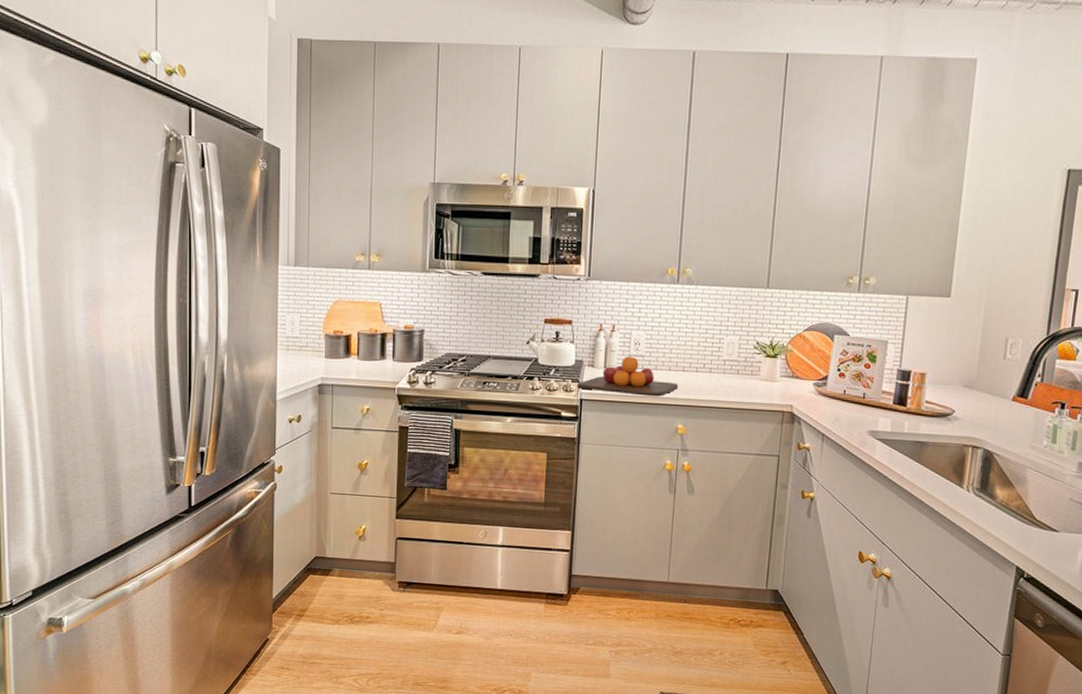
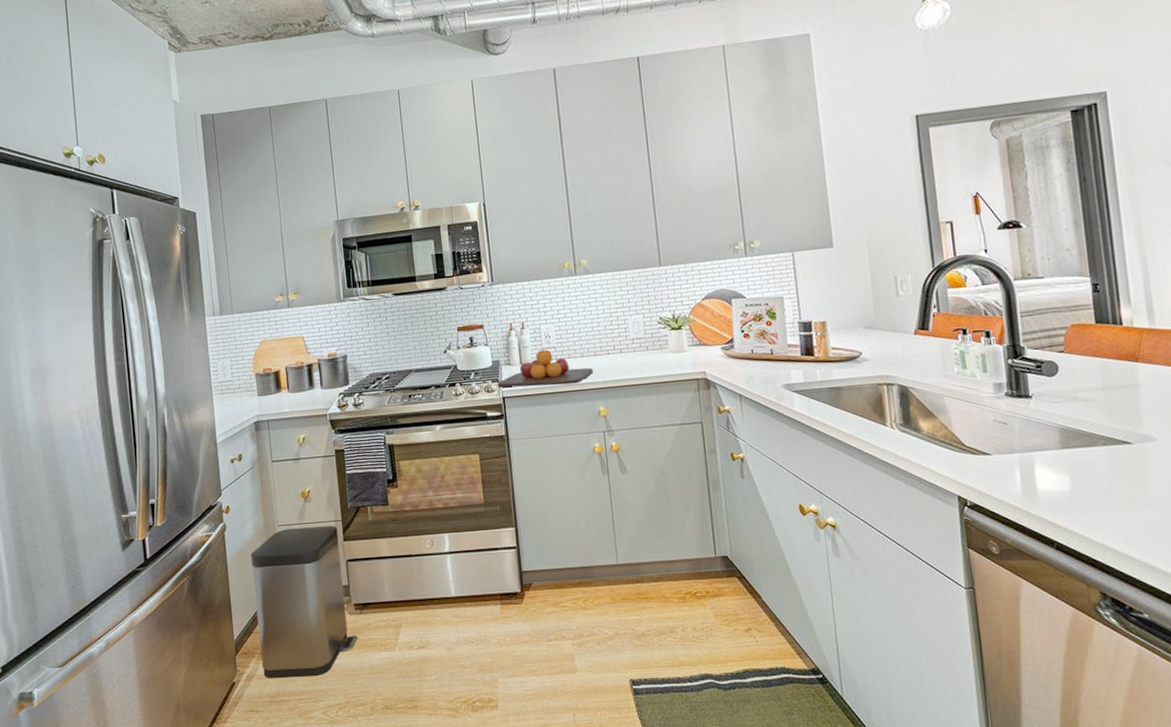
pedal bin: none [298,498,398,645] -> present [251,526,358,678]

